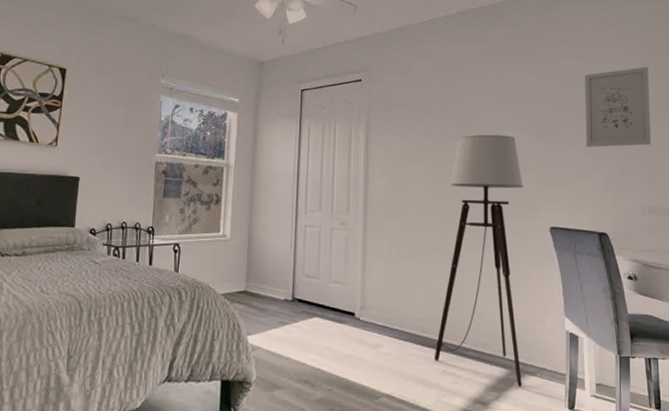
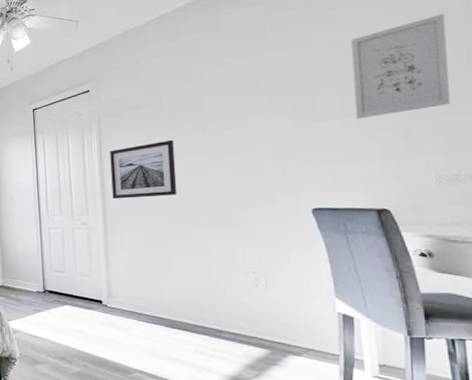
wall art: none [375,143,438,201] -> present [110,139,177,199]
floor lamp: present [435,134,524,388] -> none [185,120,286,367]

